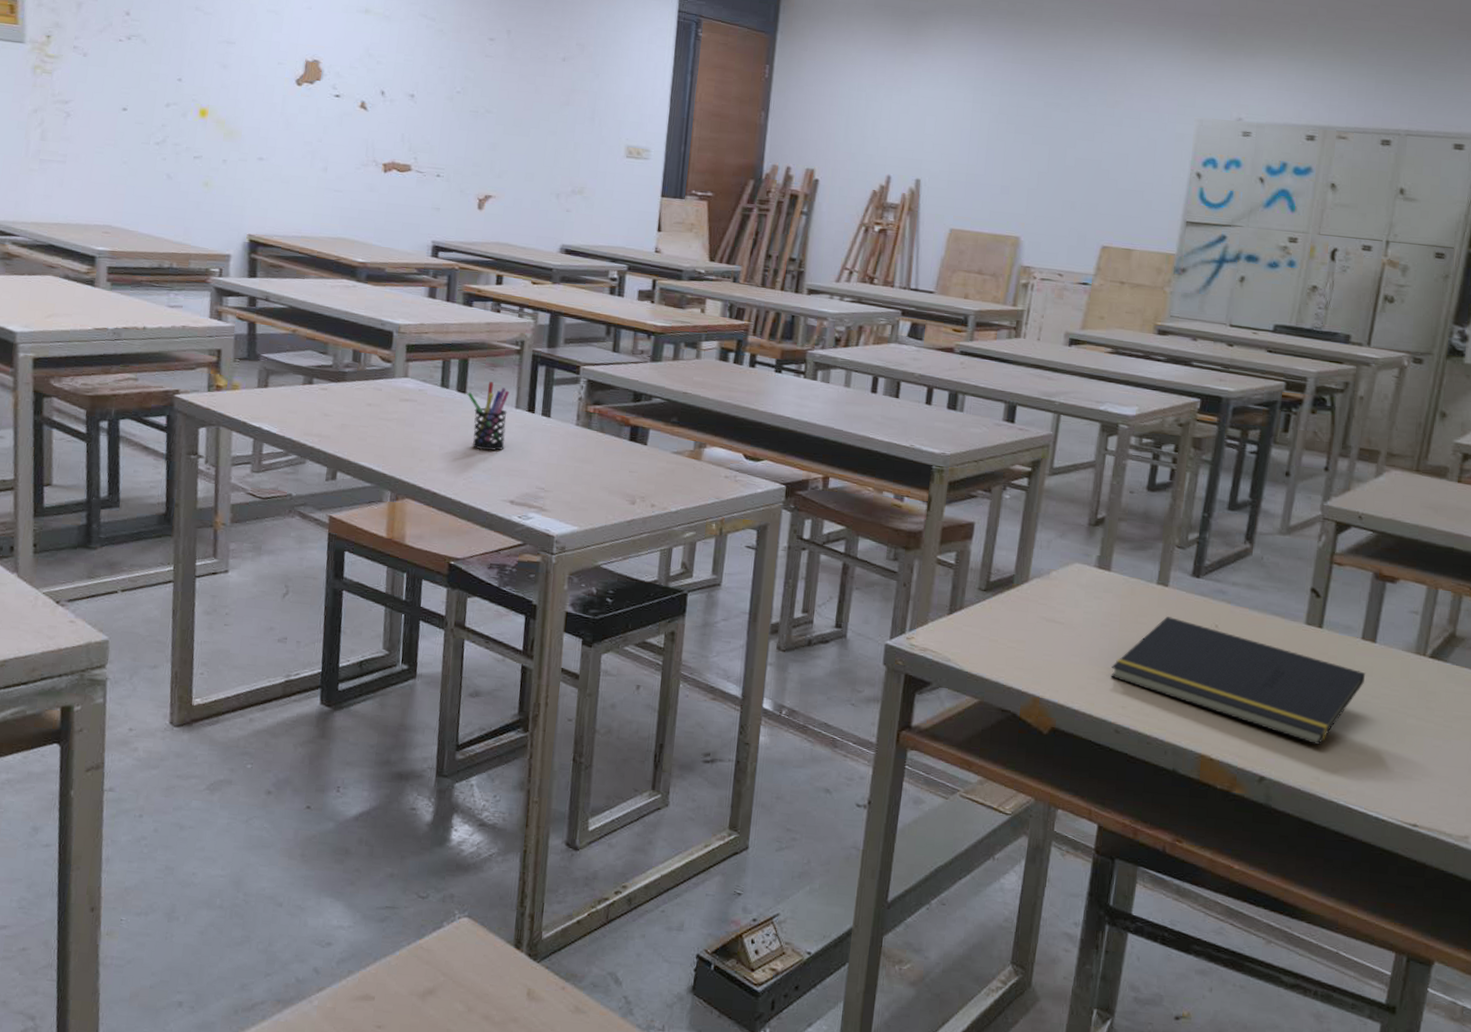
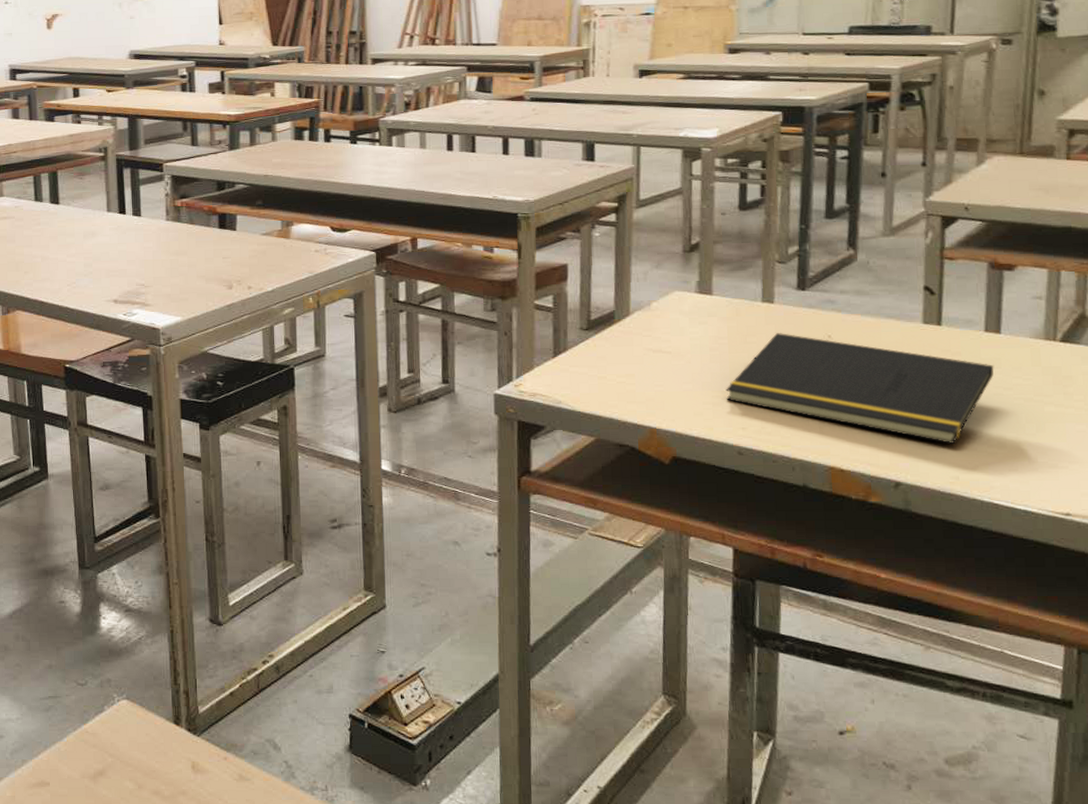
pen holder: present [467,382,510,451] -> none [60,190,102,255]

